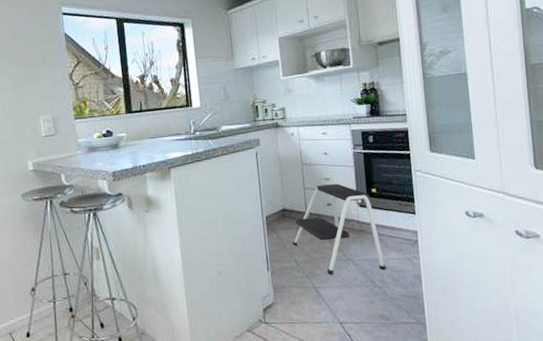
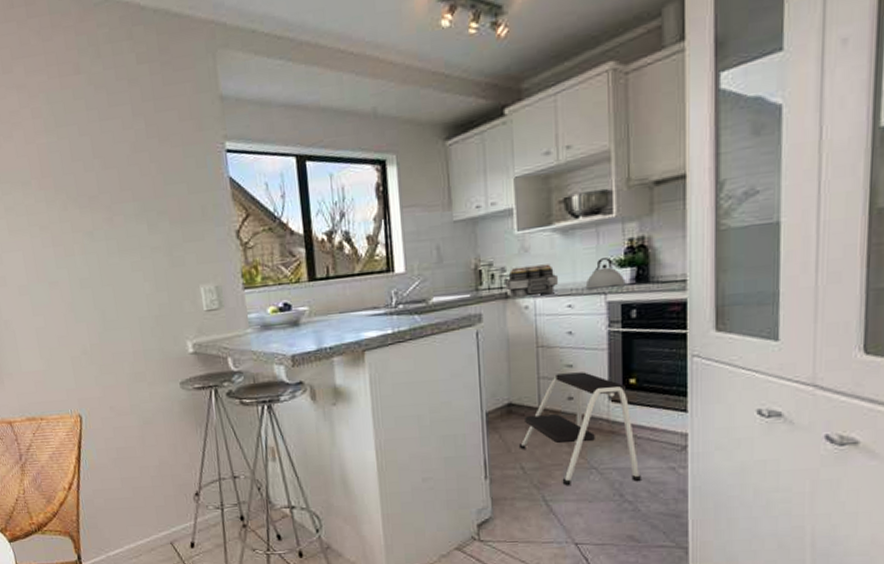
spice rack: none [275,101,315,127] -> present [505,264,559,298]
kettle: none [334,97,364,121] -> present [585,258,626,290]

